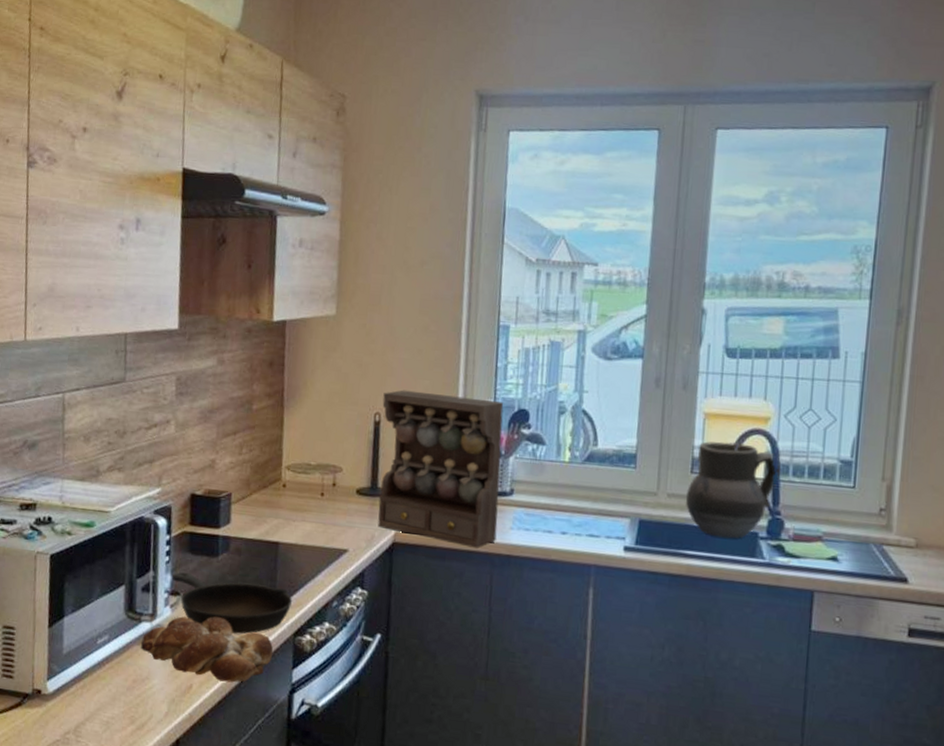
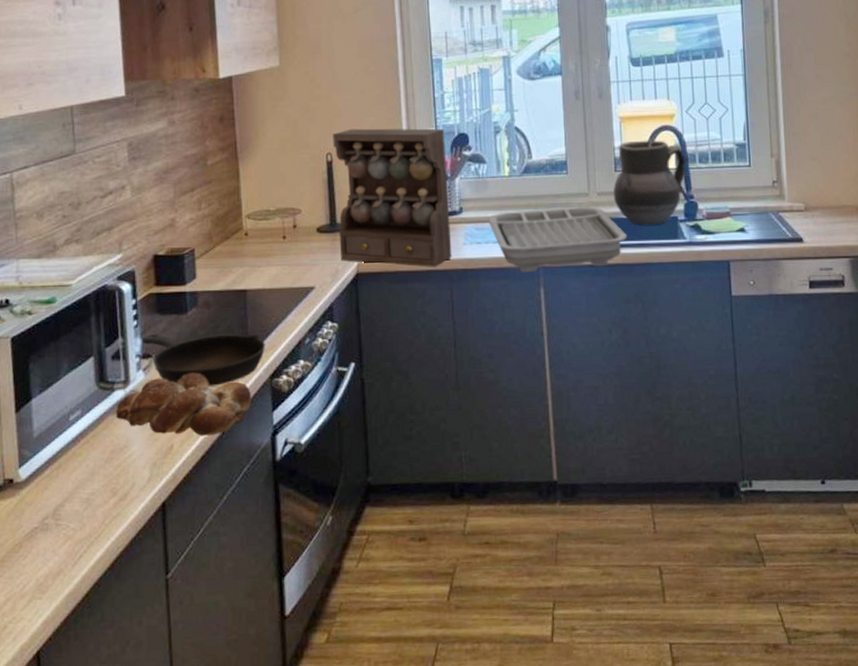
dish rack: none [540,500,696,576] -> present [488,207,627,273]

